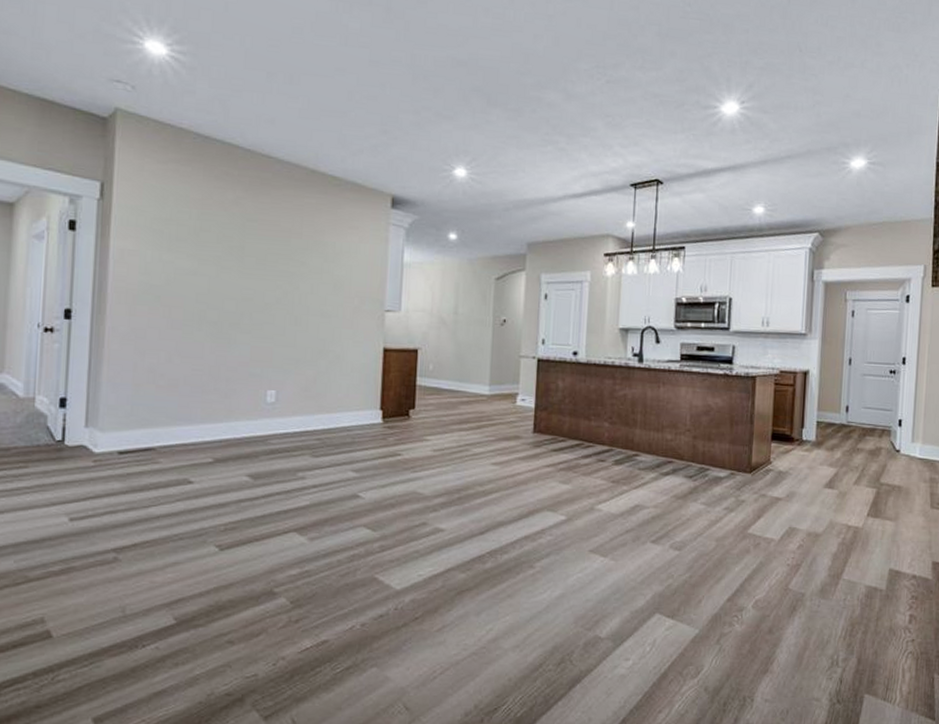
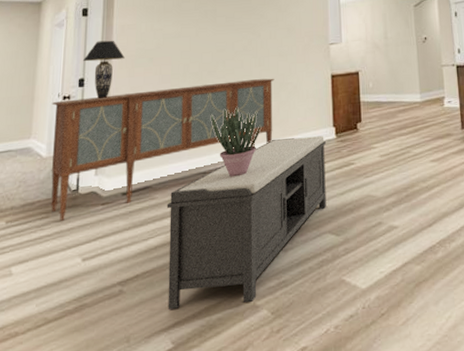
sideboard: none [29,333,313,473] -> present [50,78,275,221]
table lamp: none [69,264,124,338] -> present [82,40,125,100]
bench: none [170,414,371,588] -> present [166,135,327,310]
potted plant: none [230,370,293,451] -> present [210,107,262,177]

